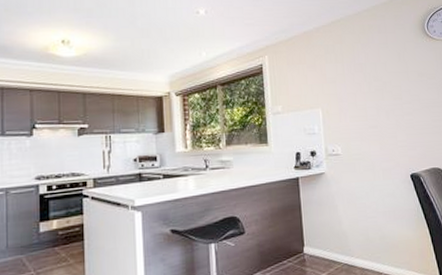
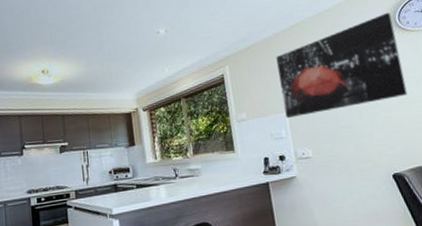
wall art: none [315,19,429,114] -> present [276,12,408,118]

